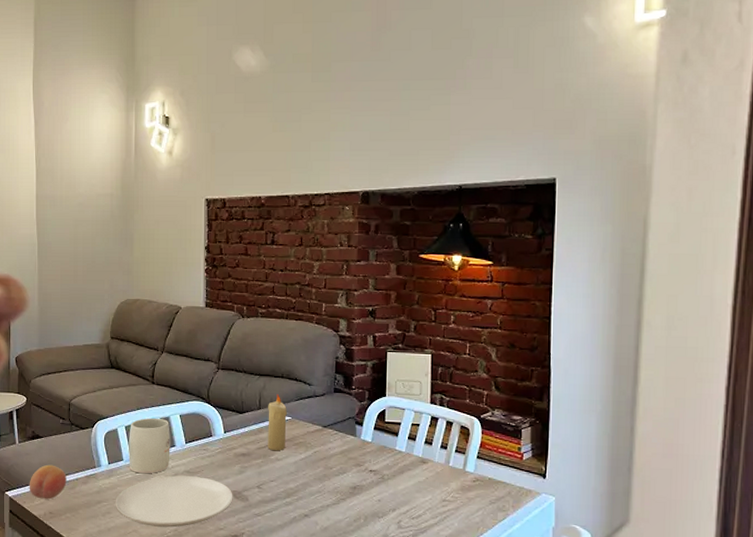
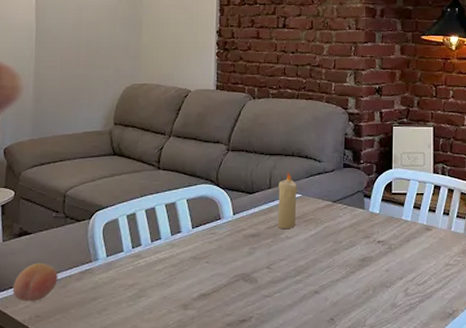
plate: present [115,475,233,528] -> none [113,262,242,320]
mug: present [129,417,170,474] -> none [129,204,176,264]

